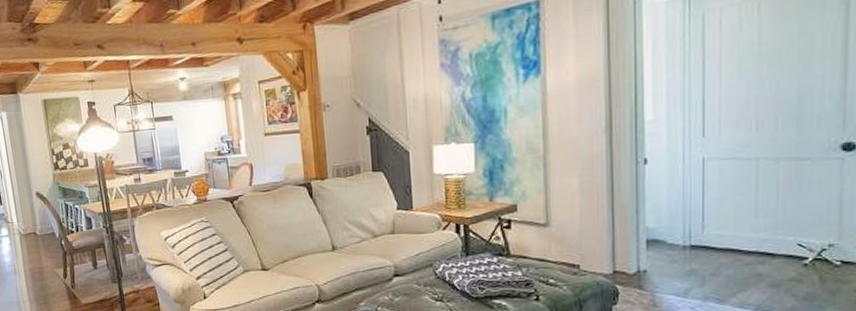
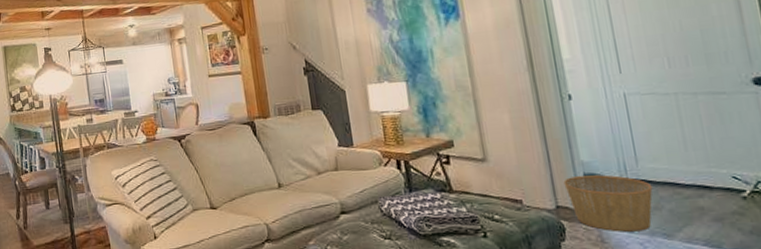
basket: none [624,241,714,297] -> present [563,175,653,232]

